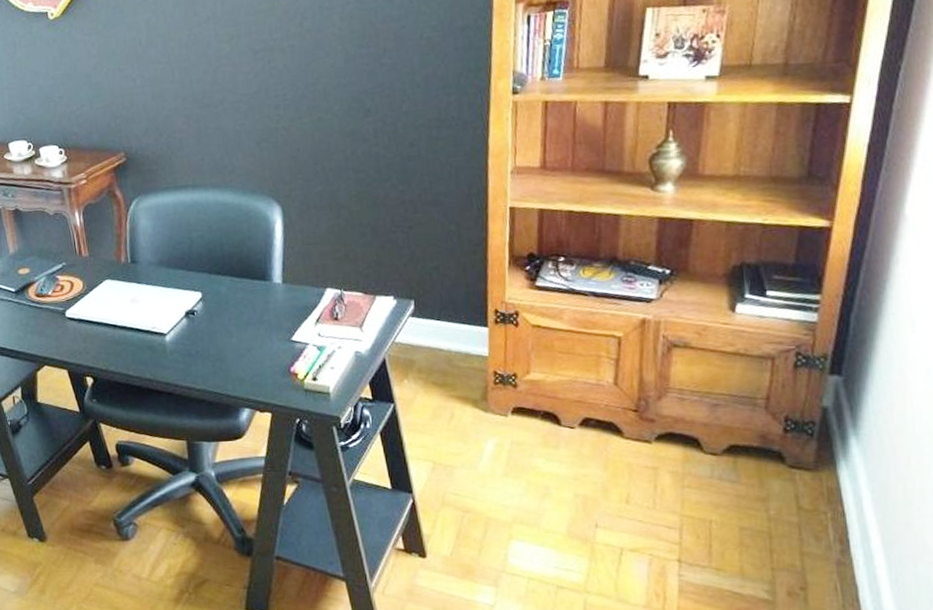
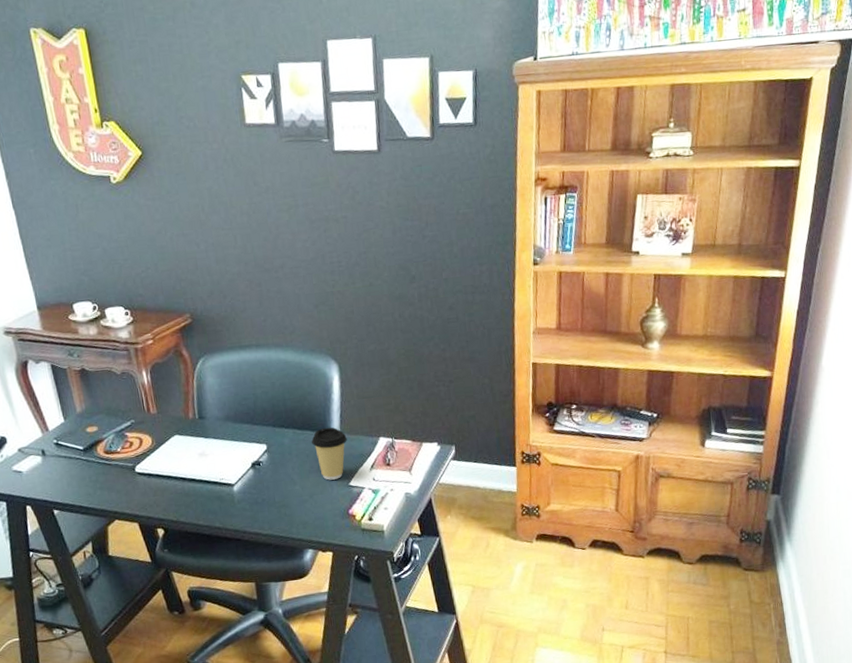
coffee cup: none [250,275,290,334] -> present [311,427,347,480]

